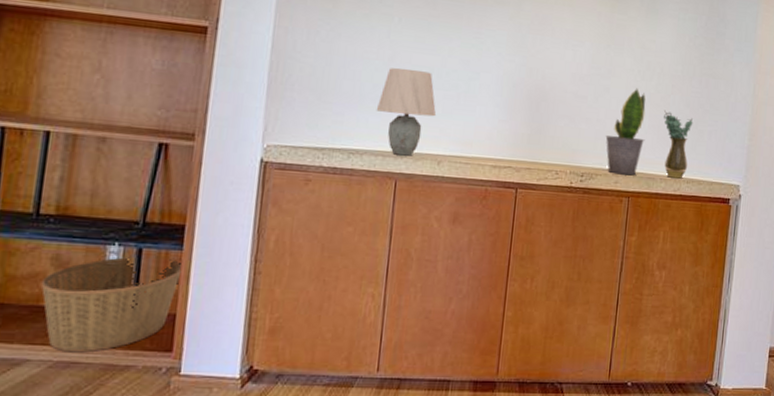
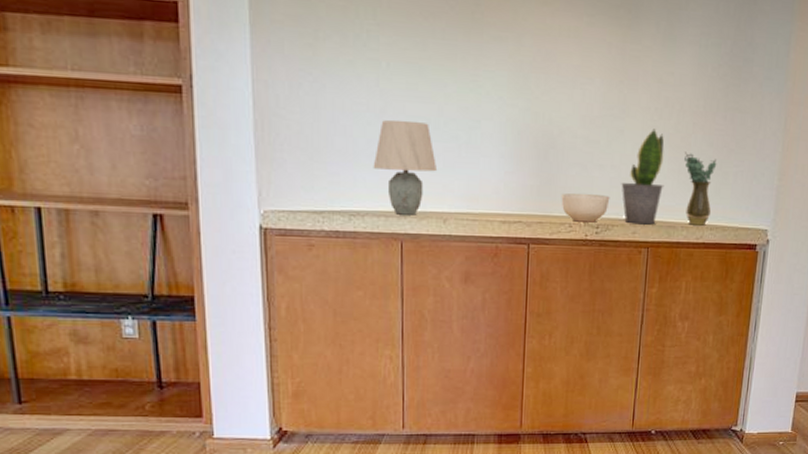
basket: present [41,257,183,353] -> none [64,330,199,421]
bowl: none [549,142,595,171] -> present [561,193,610,223]

